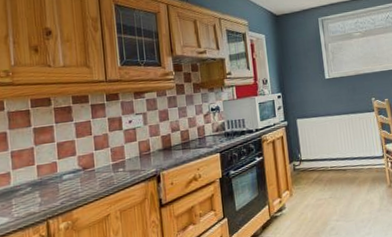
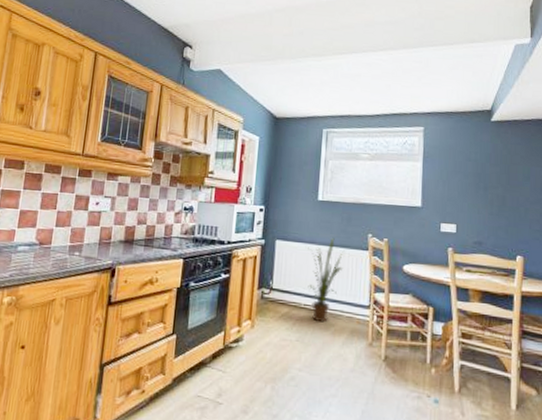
house plant: none [324,107,357,179] -> present [307,237,345,323]

